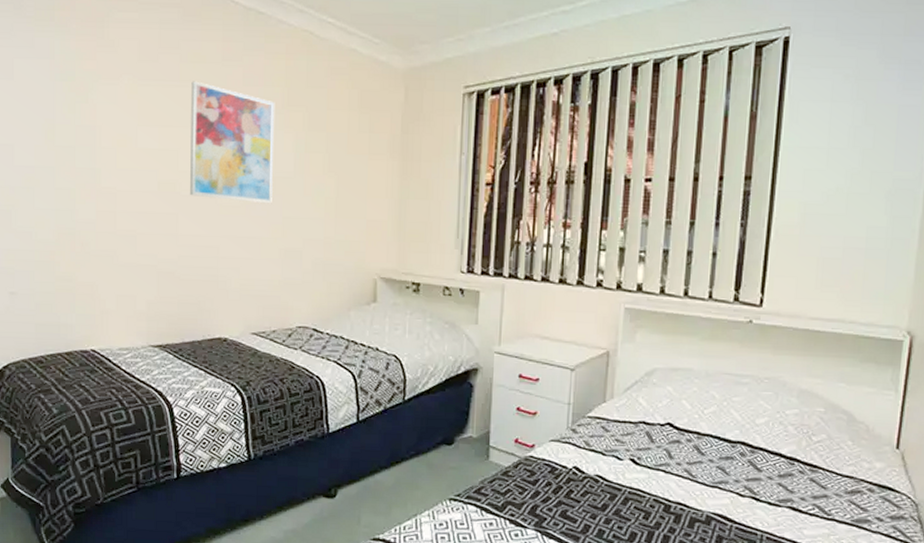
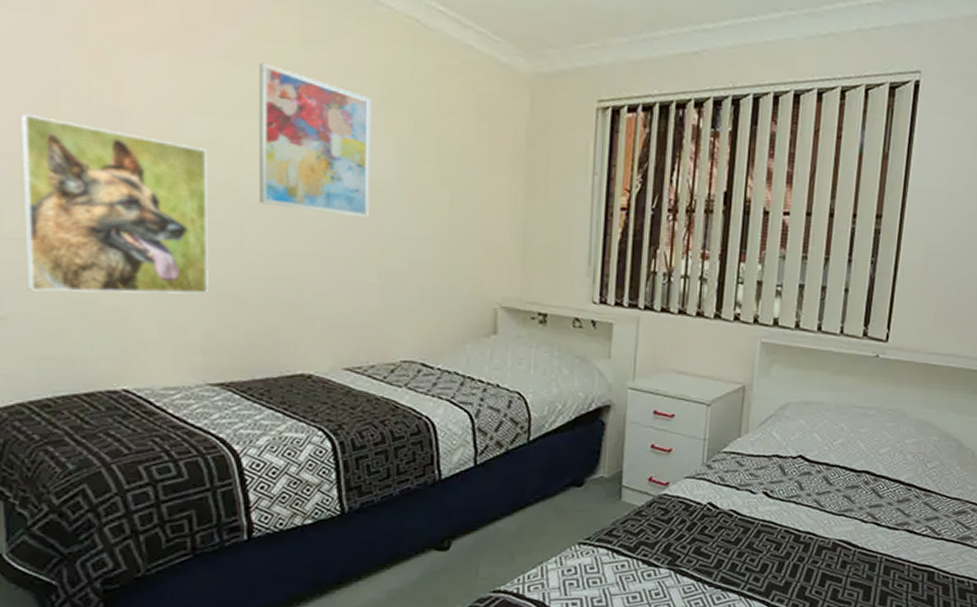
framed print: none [29,137,154,273] -> present [19,114,209,294]

